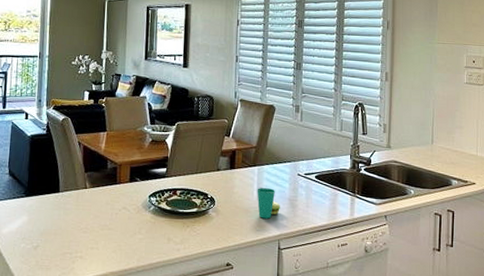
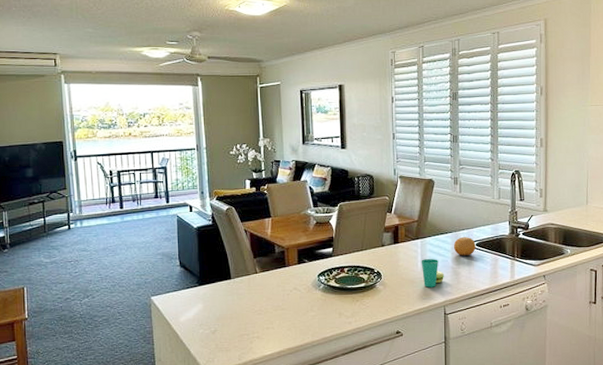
fruit: none [291,168,315,188] -> present [453,237,476,256]

